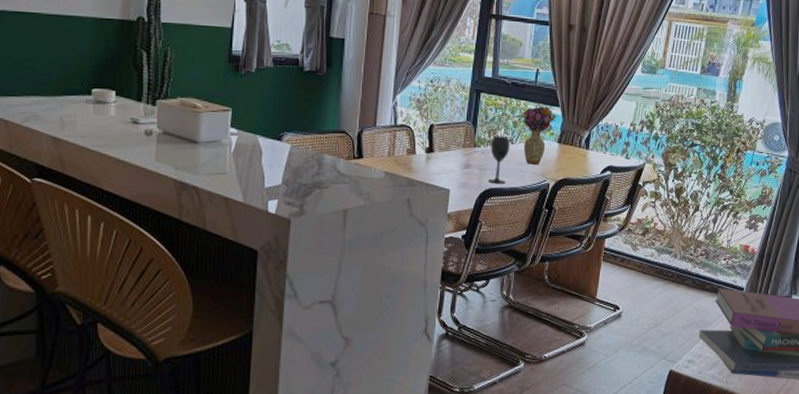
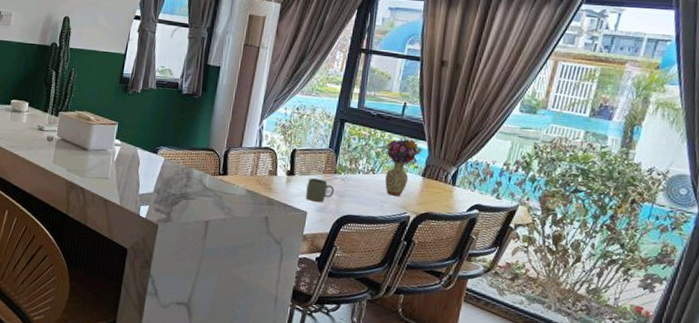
mug: none [447,154,475,178] -> present [305,178,335,202]
wine glass: present [488,135,510,184] -> none [346,164,371,212]

